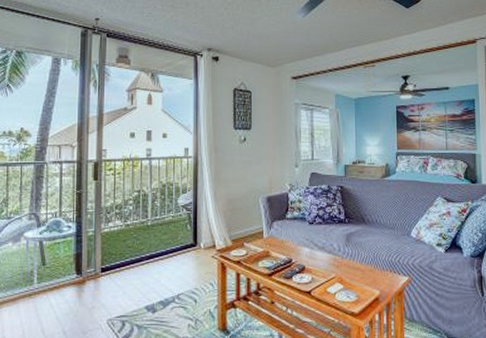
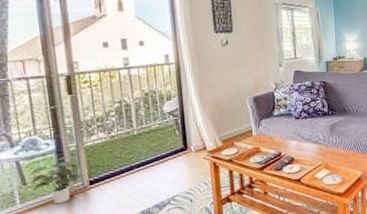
potted plant: none [50,239,98,289] -> present [30,155,84,205]

